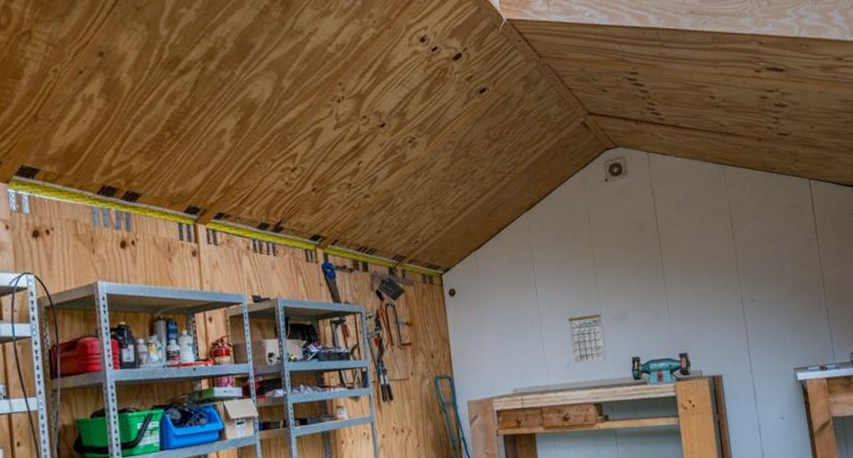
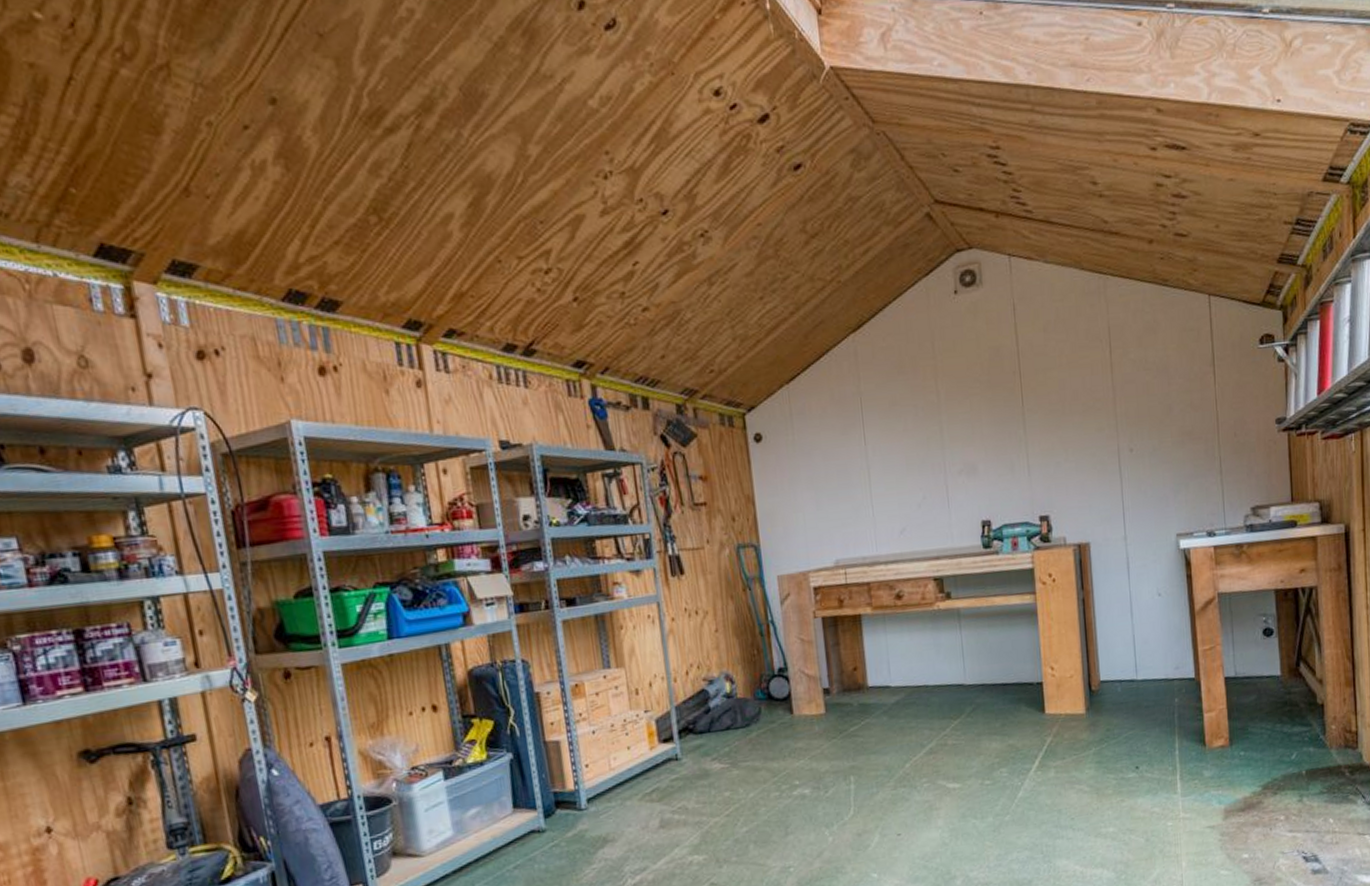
calendar: present [568,313,606,364] -> none [903,465,950,529]

